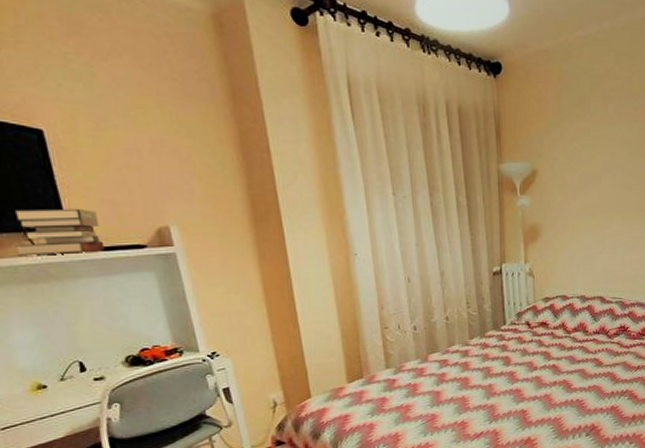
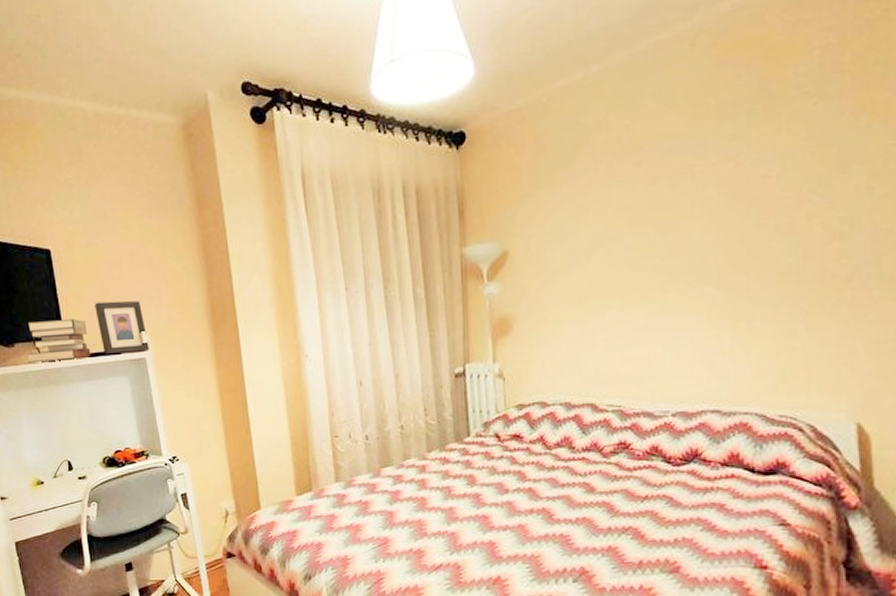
picture frame: none [107,192,180,249] -> present [94,301,149,355]

